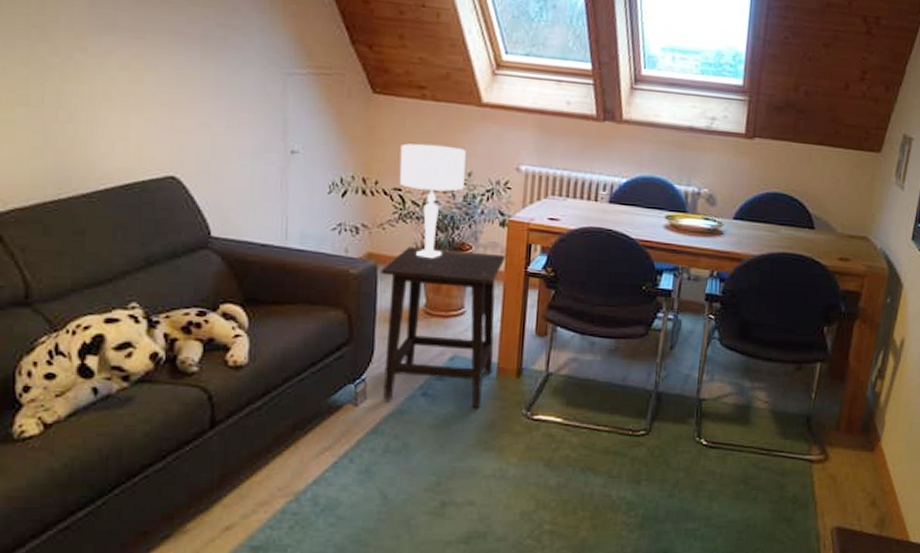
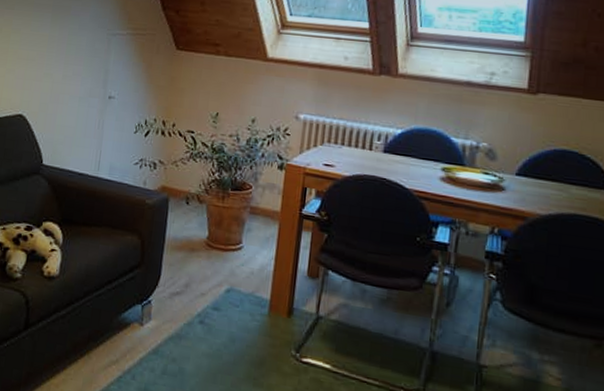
side table: present [380,246,506,408] -> none [165,182,282,343]
table lamp: present [399,143,466,258] -> none [193,92,251,195]

